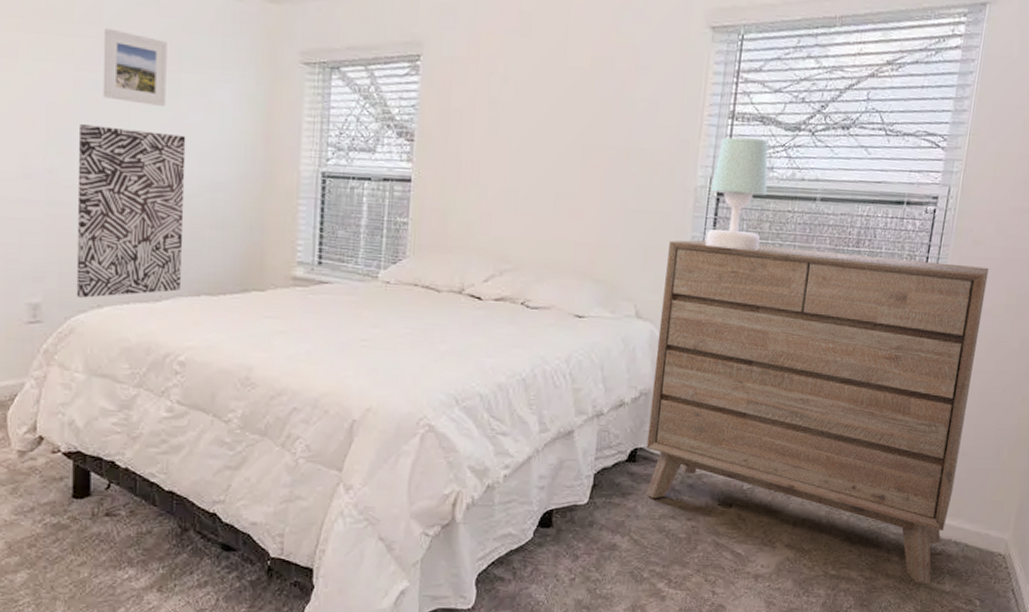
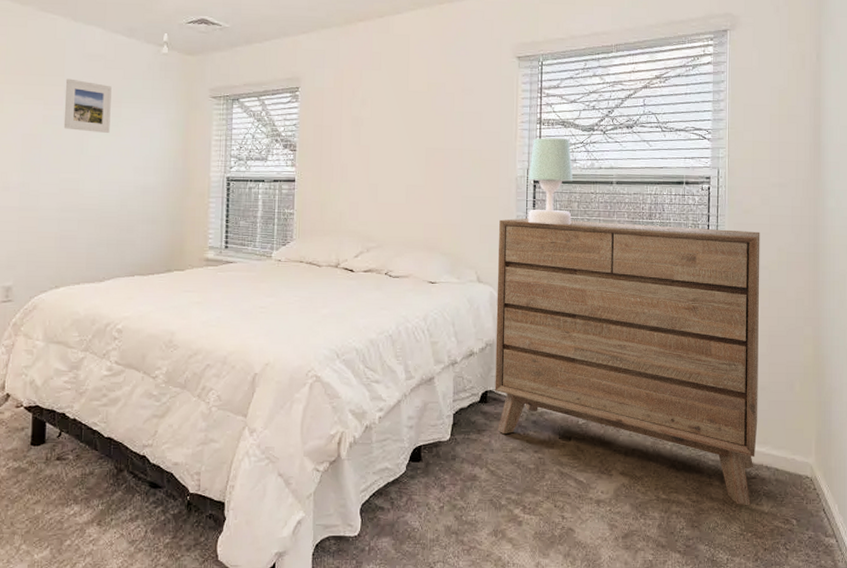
wall art: present [76,124,186,298] -> none [39,149,125,281]

